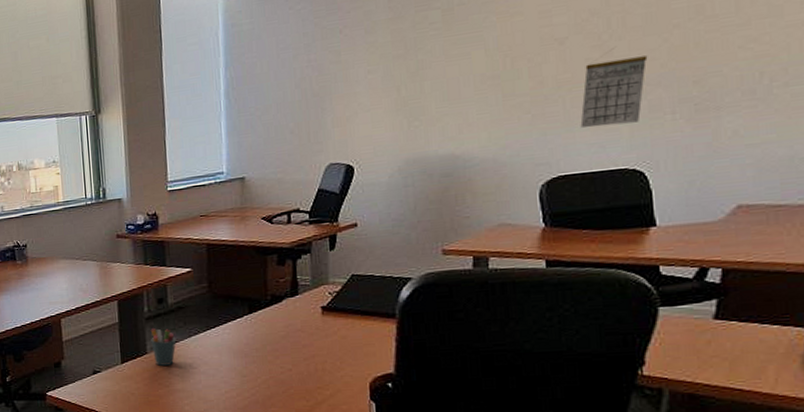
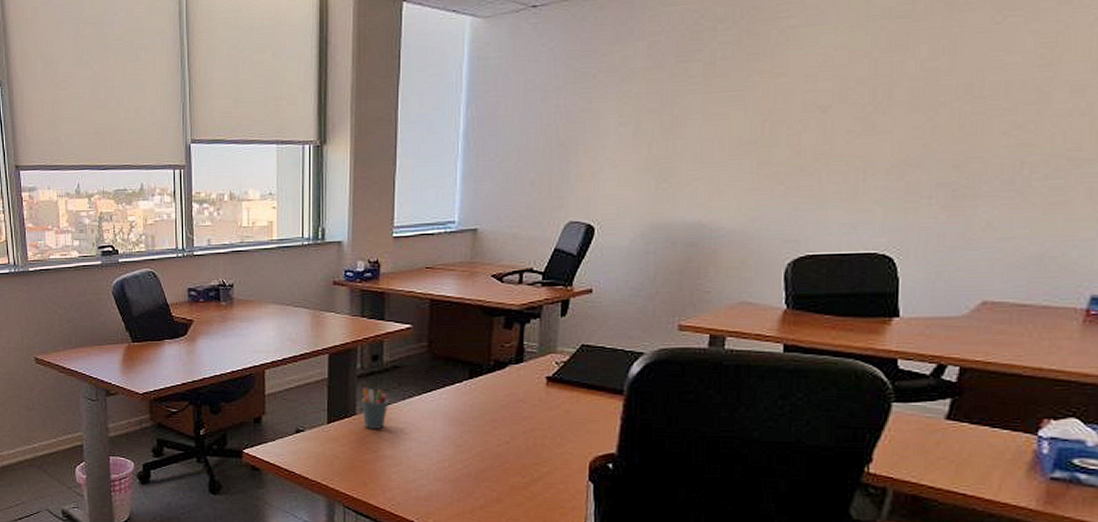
calendar: present [580,48,648,128] -> none [834,122,911,206]

